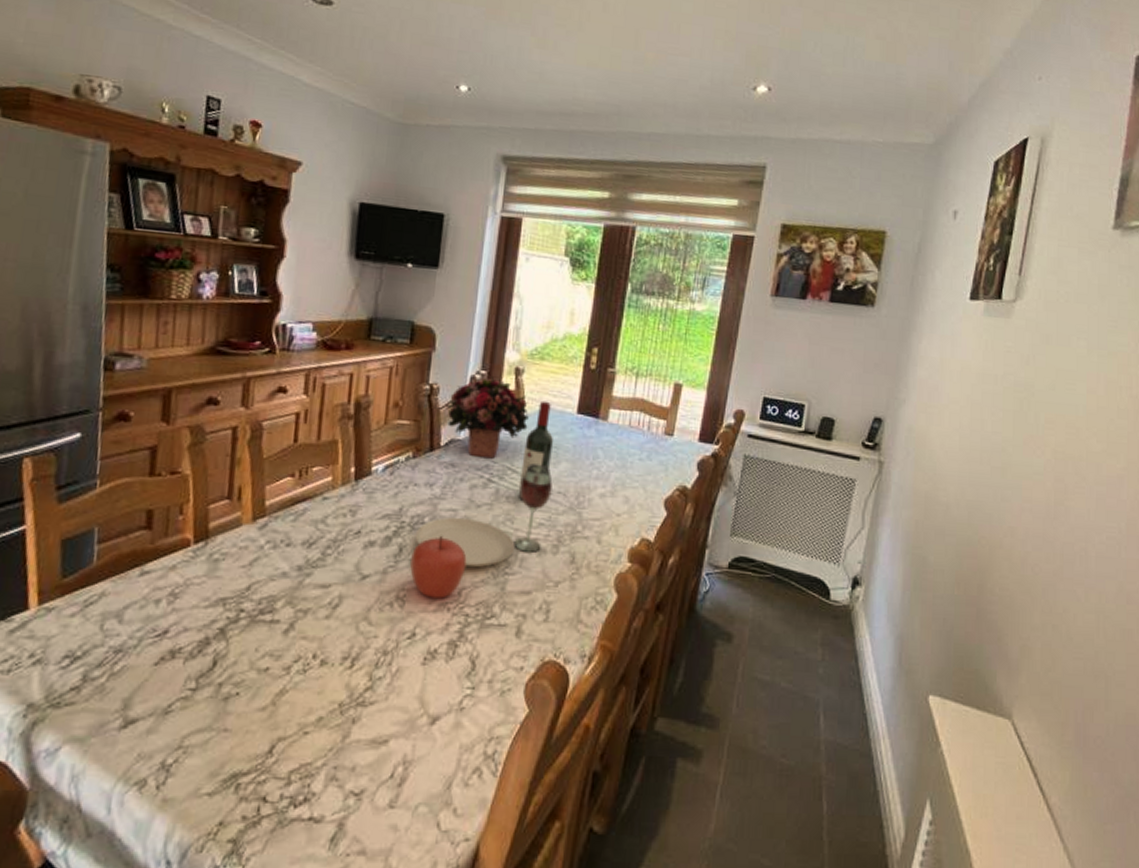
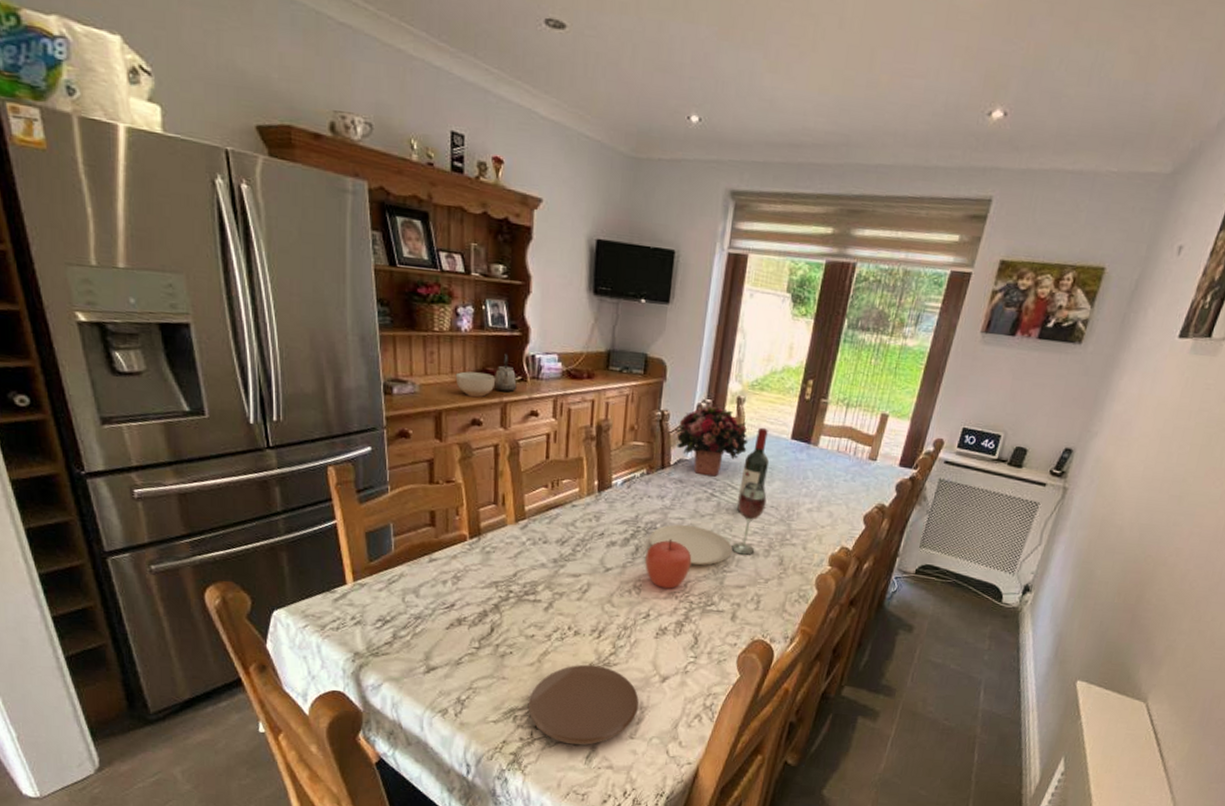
bowl: none [191,343,240,373] -> present [455,371,496,398]
kettle: none [236,322,264,366] -> present [494,353,517,393]
plate: none [256,705,402,822] -> present [528,664,639,745]

